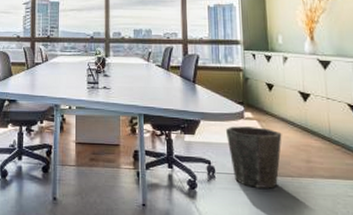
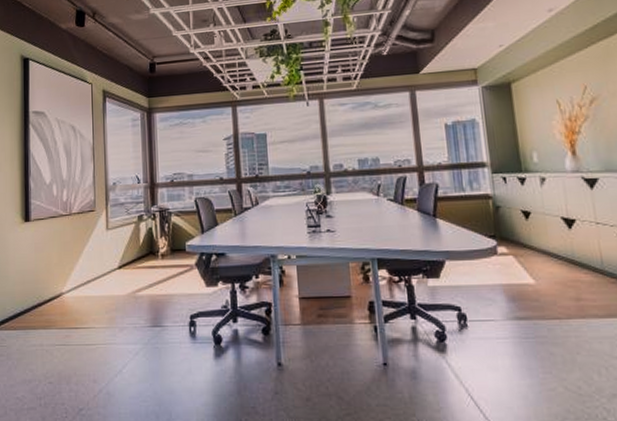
waste bin: present [225,126,282,189] -> none [476,263,545,335]

